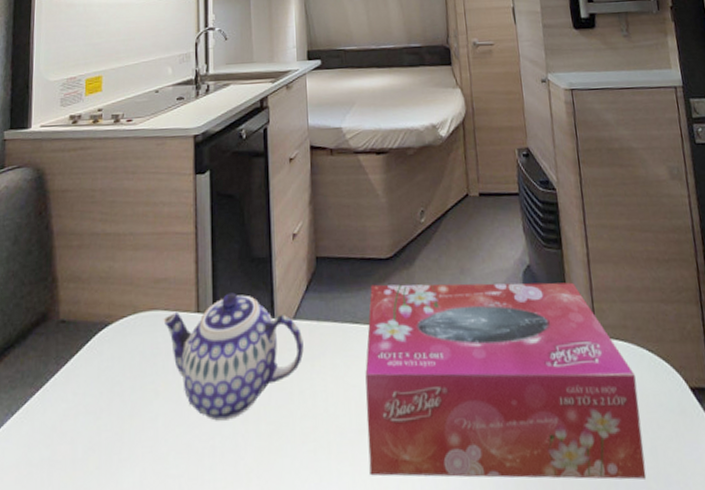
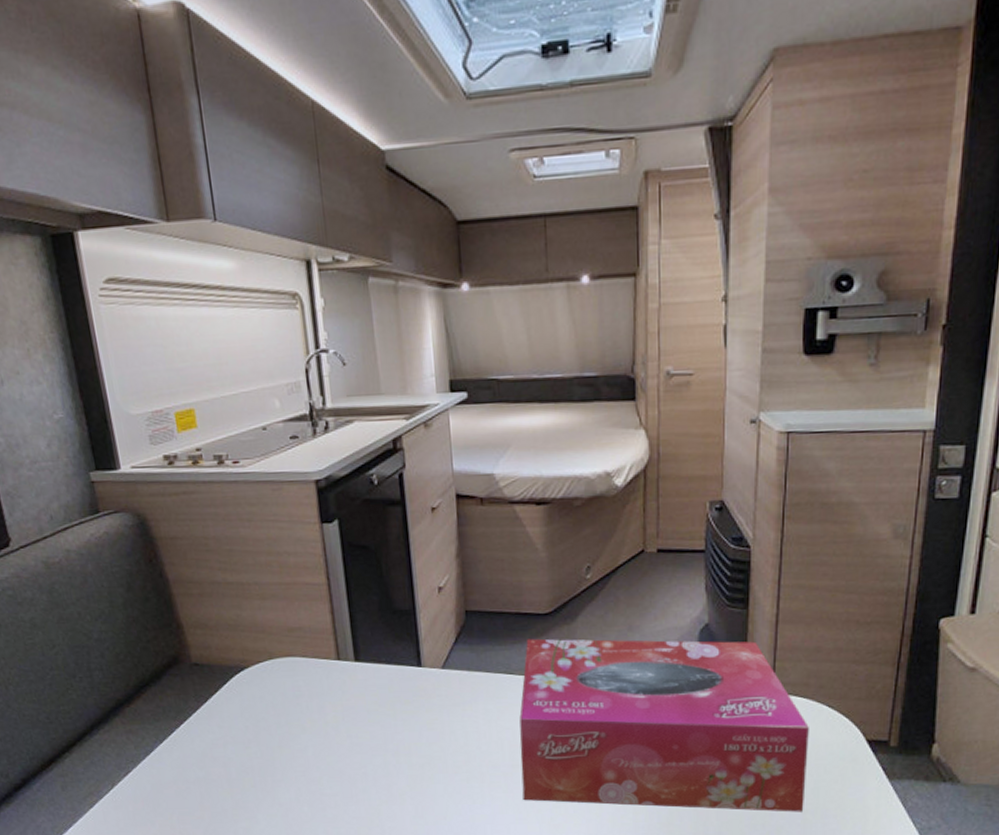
teapot: present [163,292,304,421] -> none [302,642,454,753]

